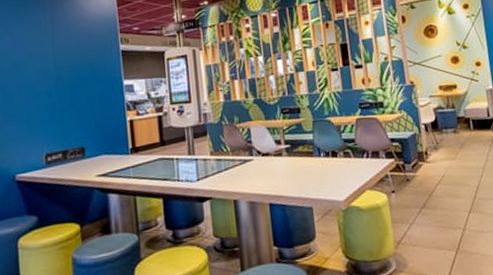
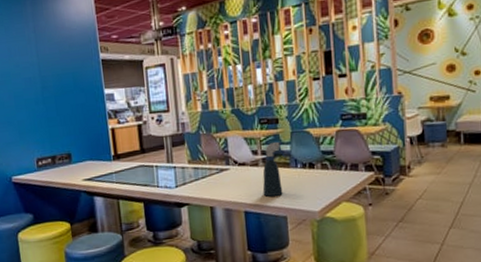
spray bottle: none [283,131,308,187] -> present [260,142,285,197]

